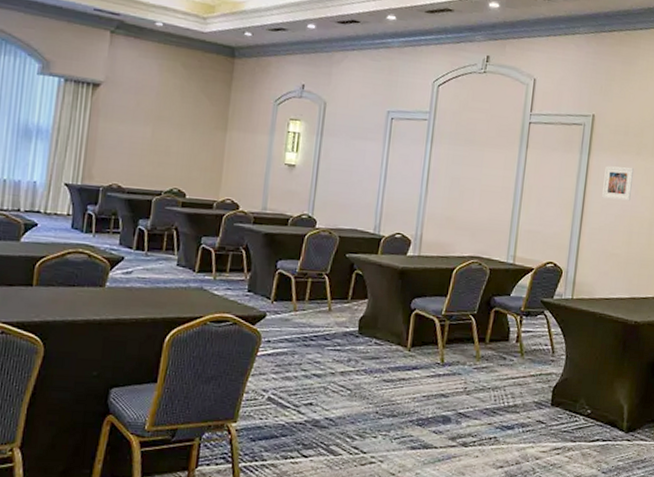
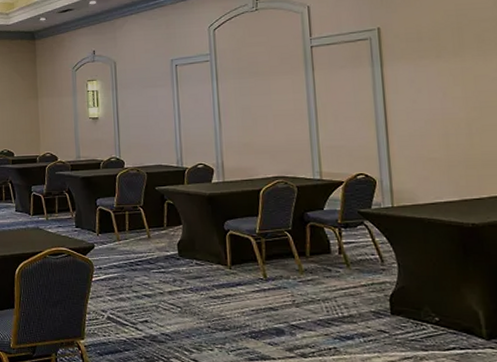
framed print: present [602,165,635,201] -> none [403,71,439,105]

